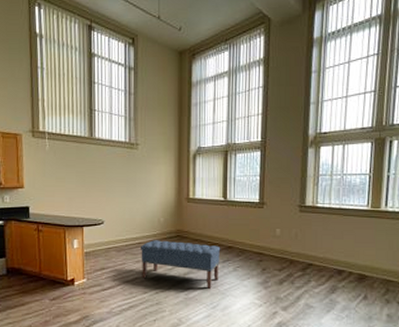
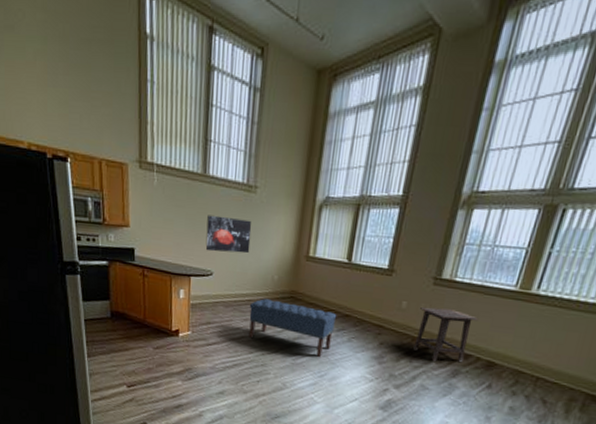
wall art: none [95,171,136,203] -> present [205,215,252,254]
side table: none [292,232,344,280] -> present [413,307,479,363]

